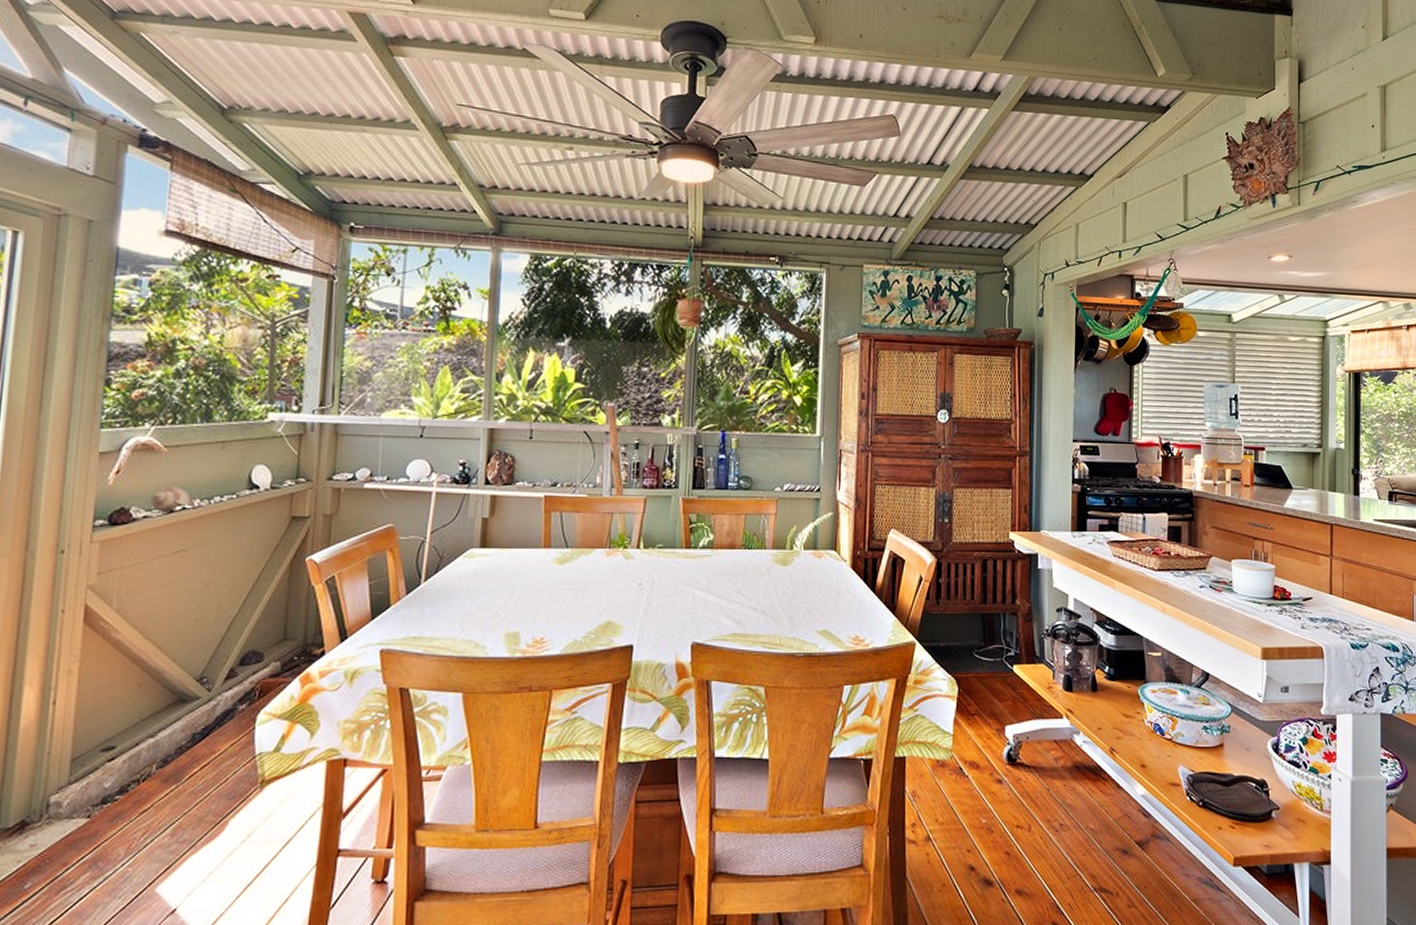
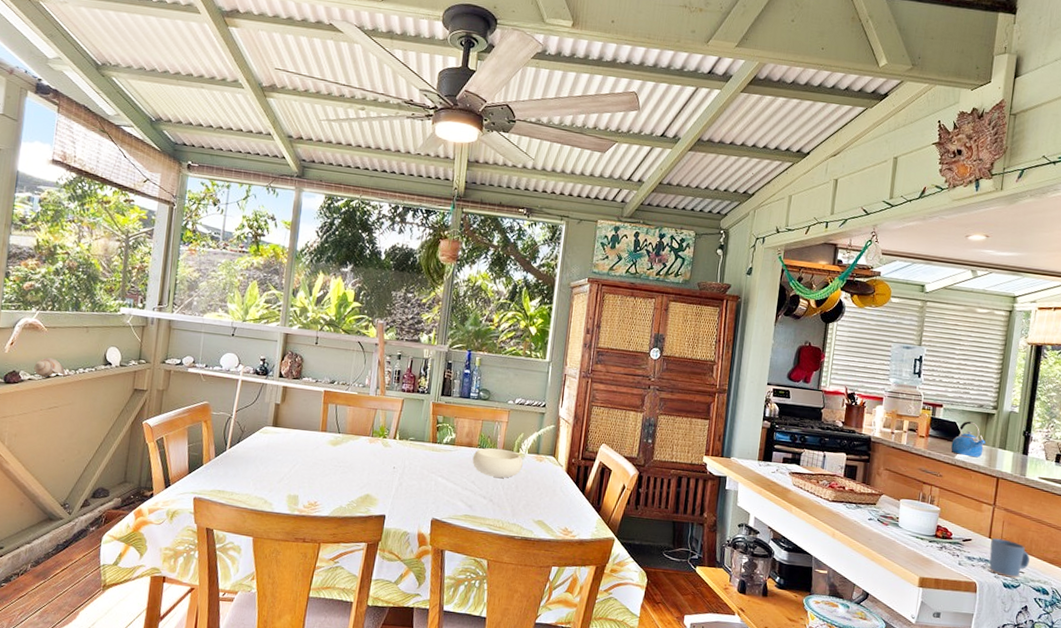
bowl: none [736,547,798,583] -> present [472,447,523,478]
kettle: none [1279,463,1314,504] -> present [951,421,986,458]
mug: none [1332,593,1375,637] -> present [989,538,1030,578]

